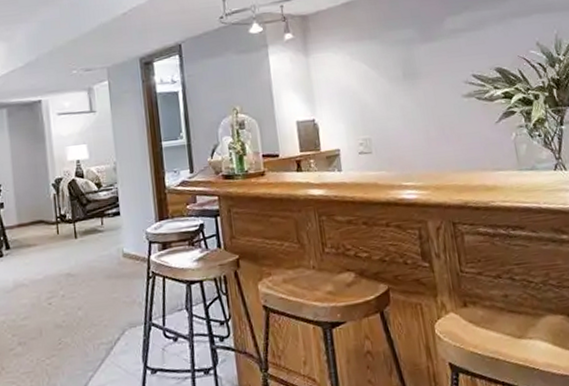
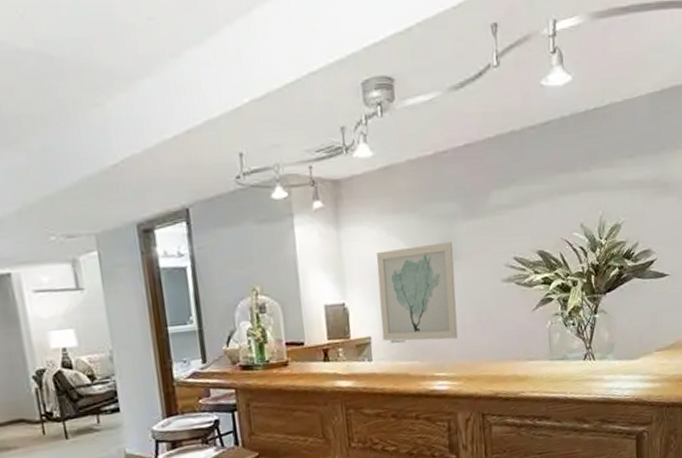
wall art: none [342,63,424,153] -> present [376,242,458,341]

